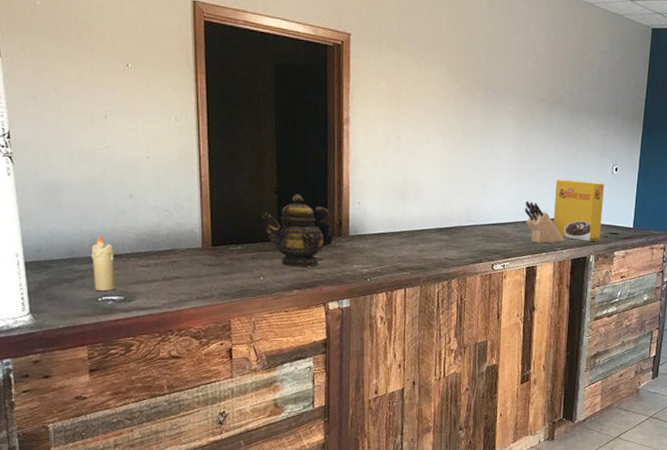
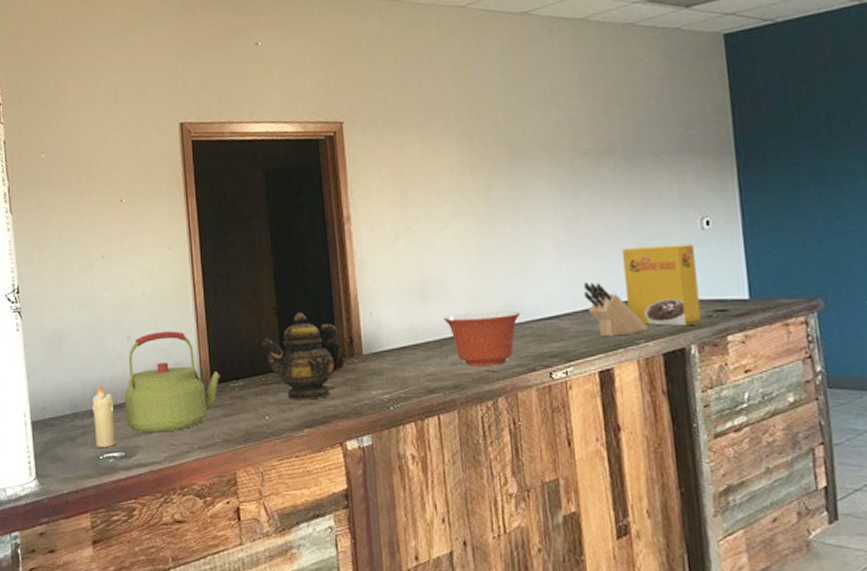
kettle: none [125,194,221,283] -> present [124,331,221,433]
mixing bowl: none [417,212,477,255] -> present [443,310,521,366]

